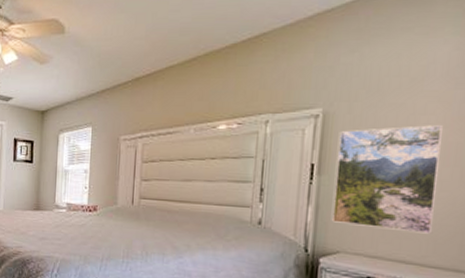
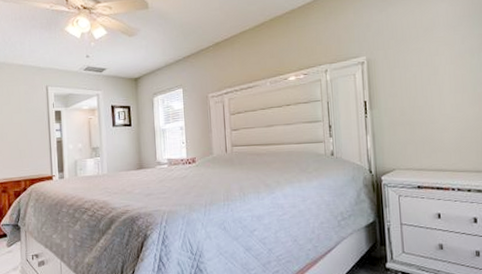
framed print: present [331,125,444,234] -> none [380,62,457,147]

